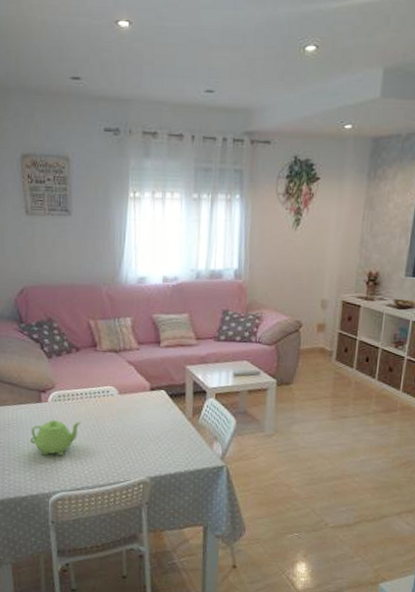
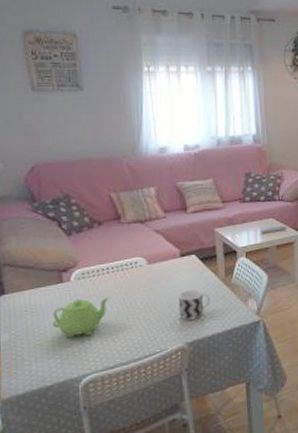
cup: none [144,425,176,455] -> present [179,289,210,320]

